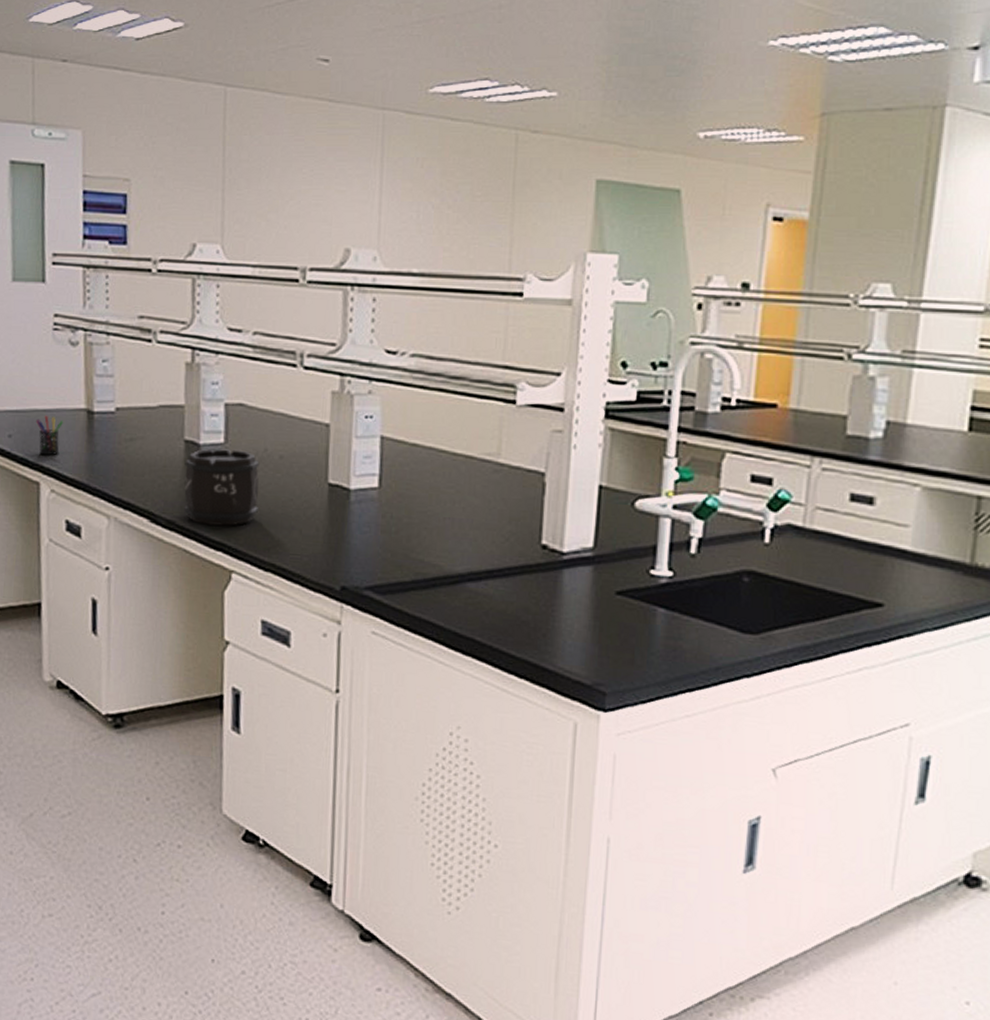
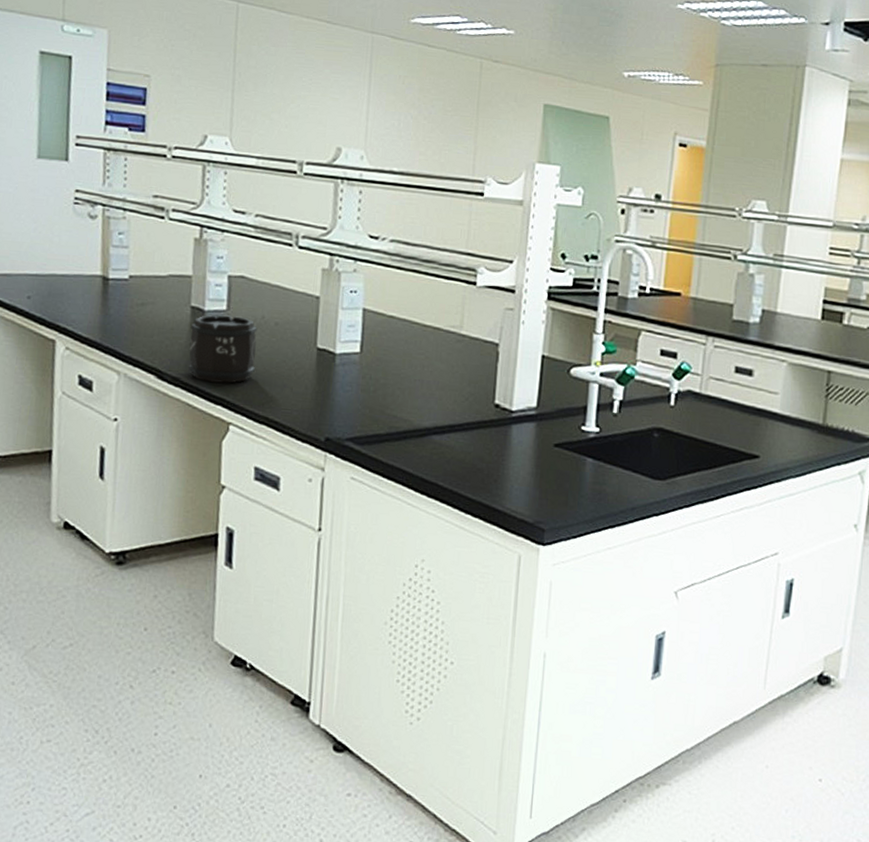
pen holder: present [35,415,63,456] -> none [53,279,80,317]

